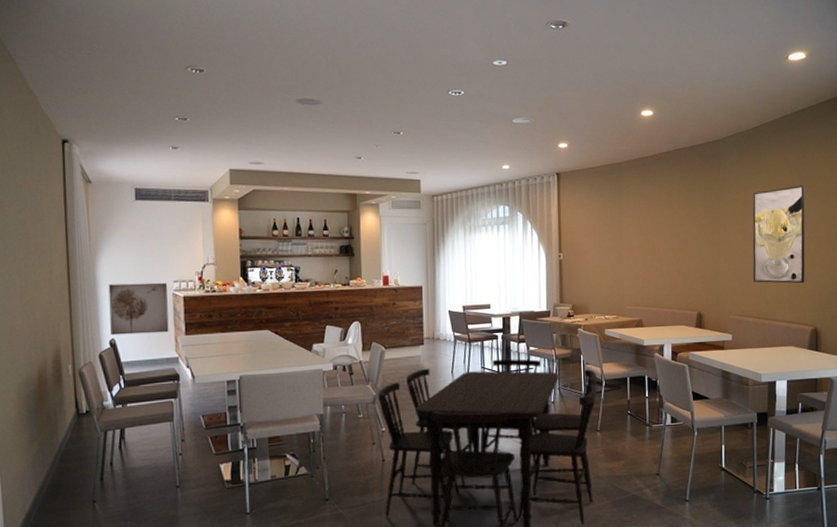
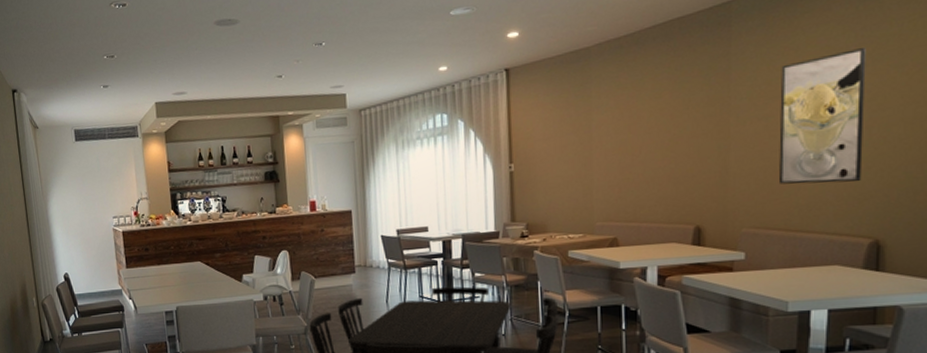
wall art: present [108,282,169,336] -> none [59,219,112,270]

